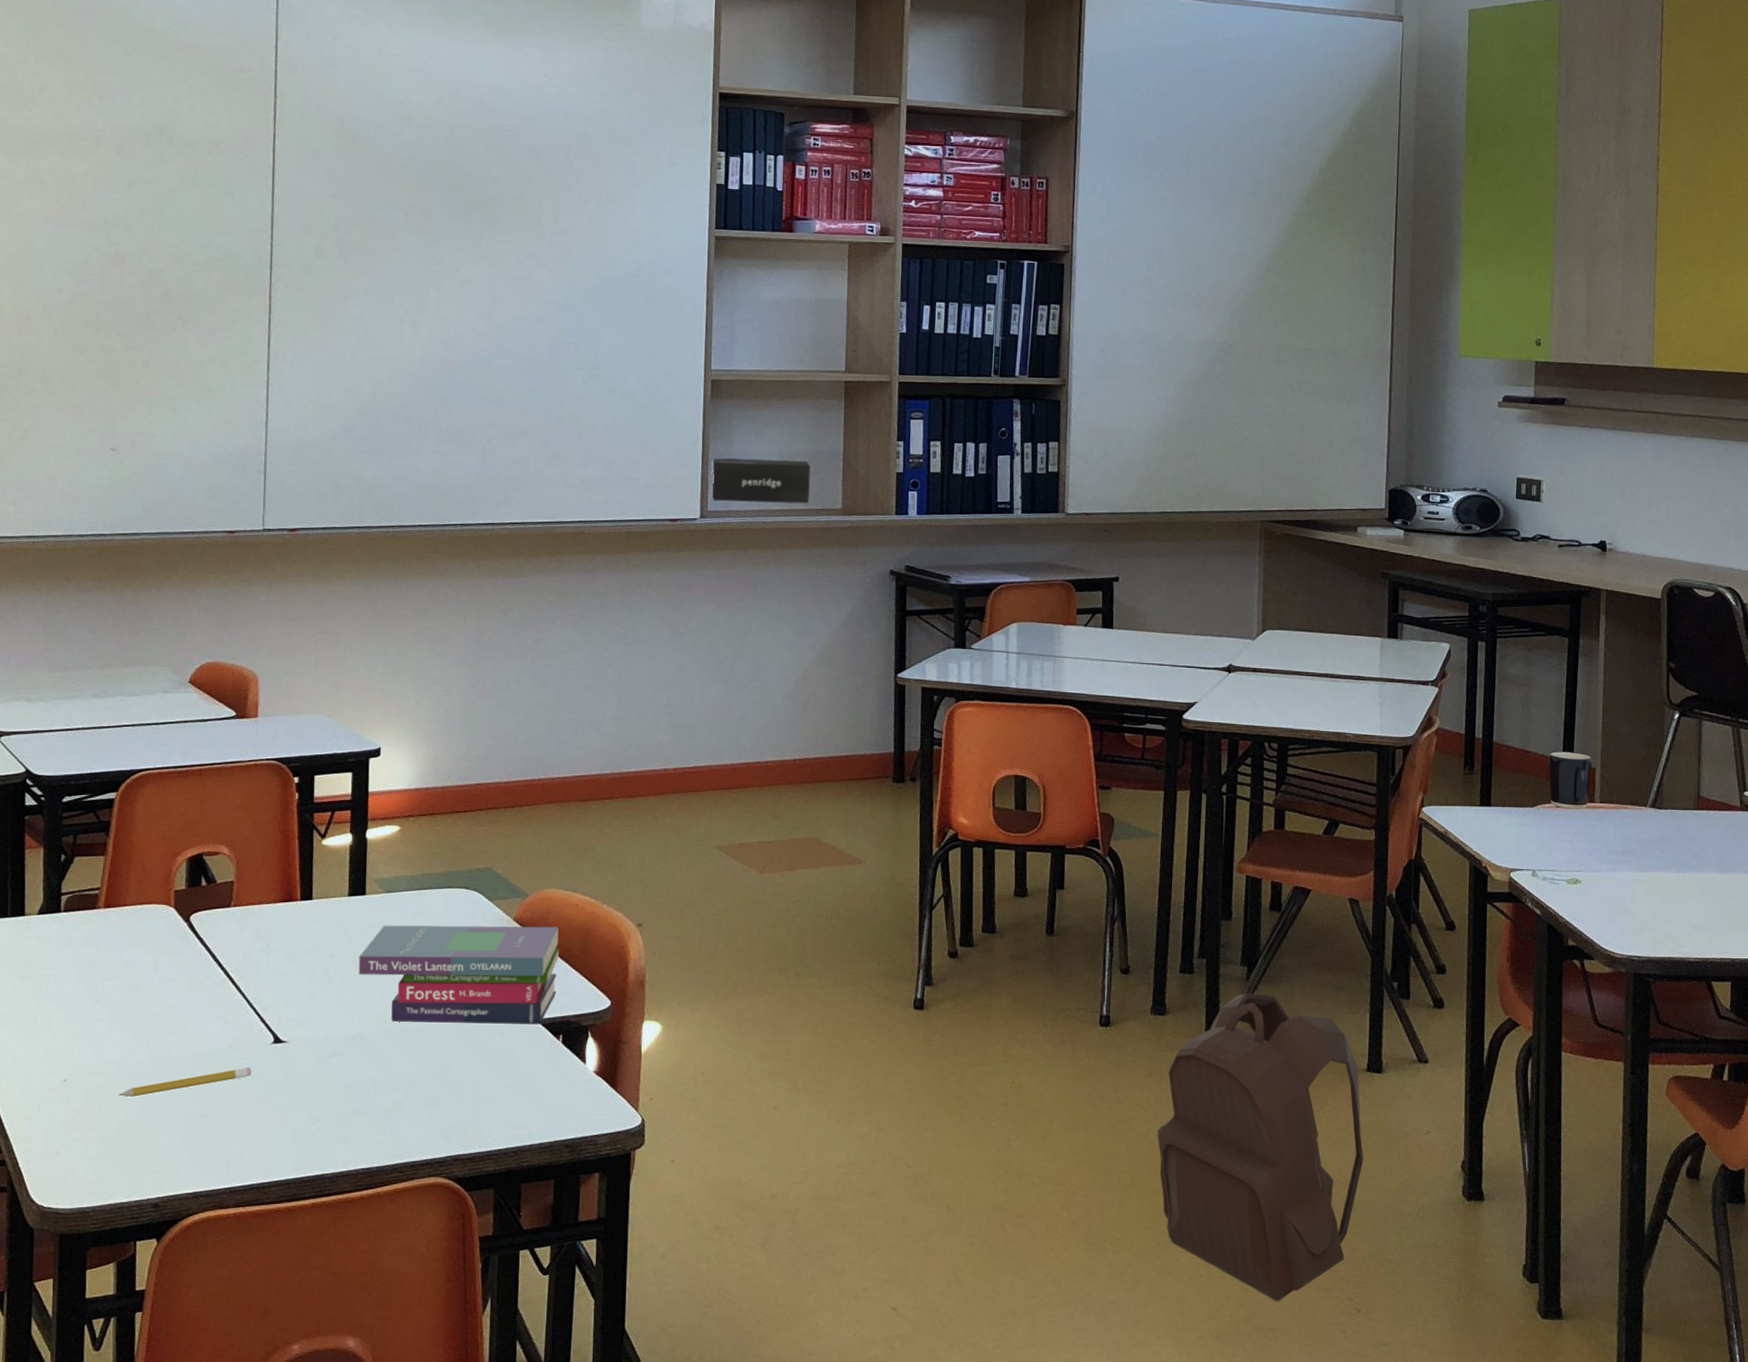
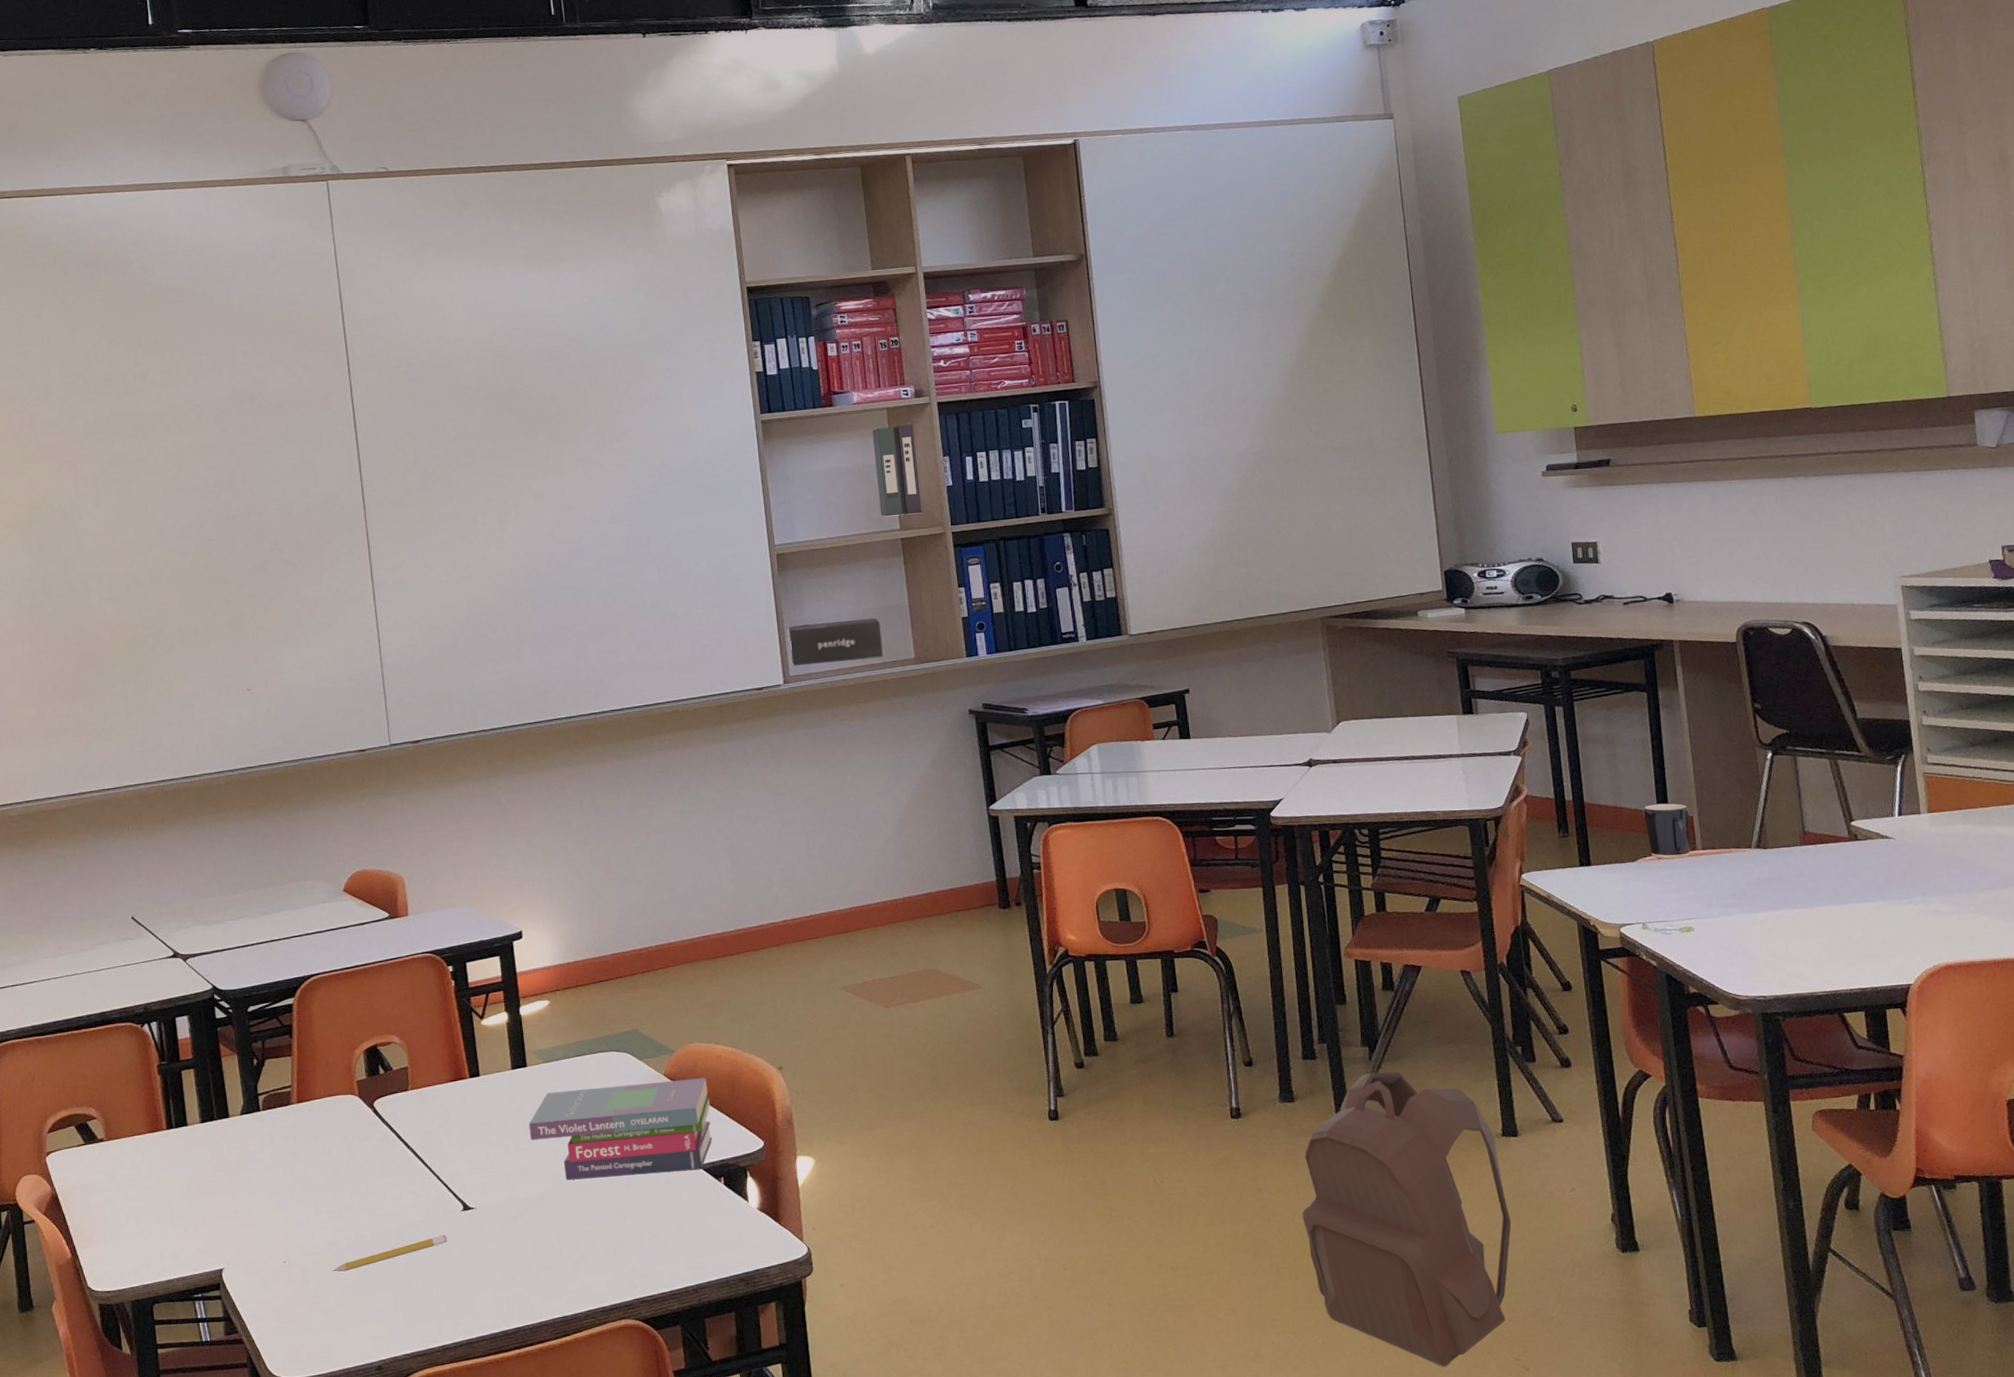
binder: none [827,262,854,357] -> present [873,427,904,517]
binder: none [850,262,874,357] -> present [893,424,922,515]

